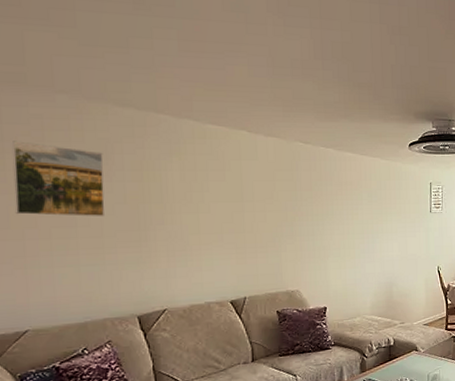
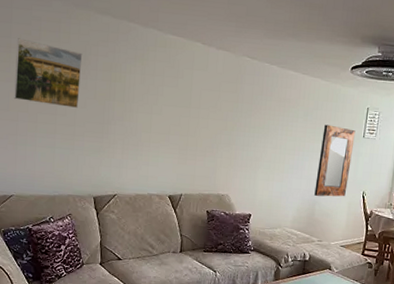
home mirror: none [389,203,422,278] -> present [314,124,356,197]

